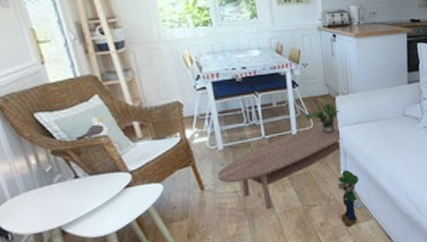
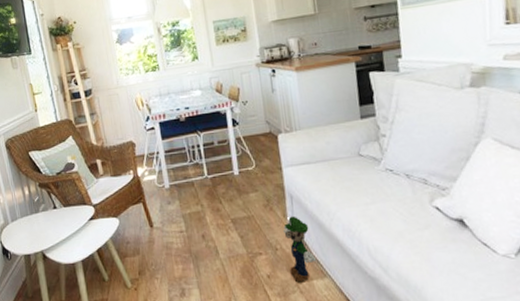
coffee table: present [217,120,343,209] -> none [164,160,288,253]
potted plant: present [304,94,339,134] -> none [246,132,282,175]

